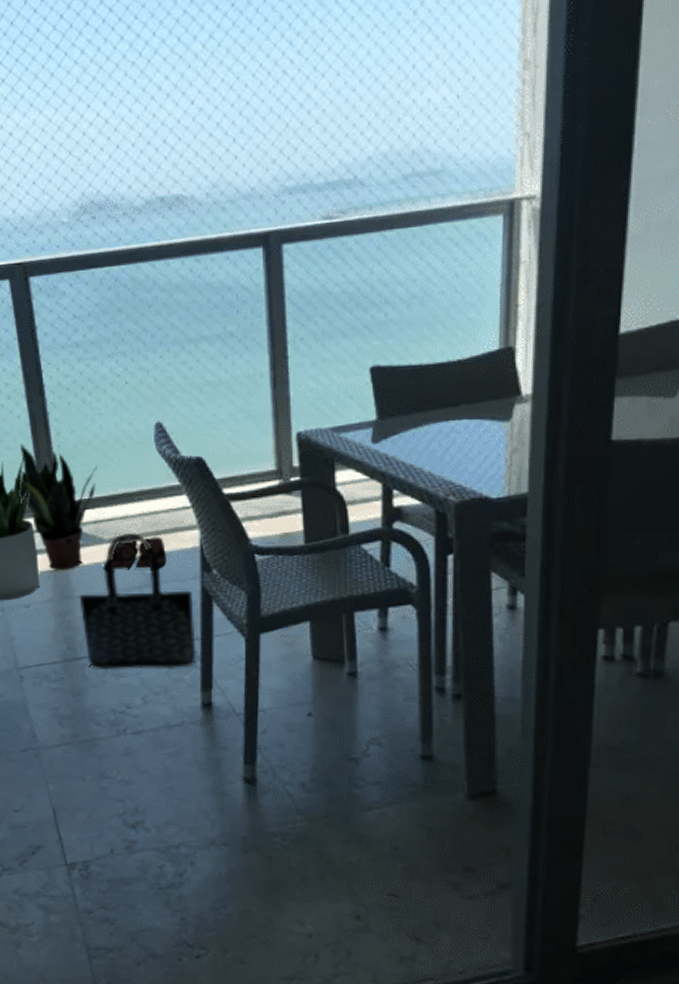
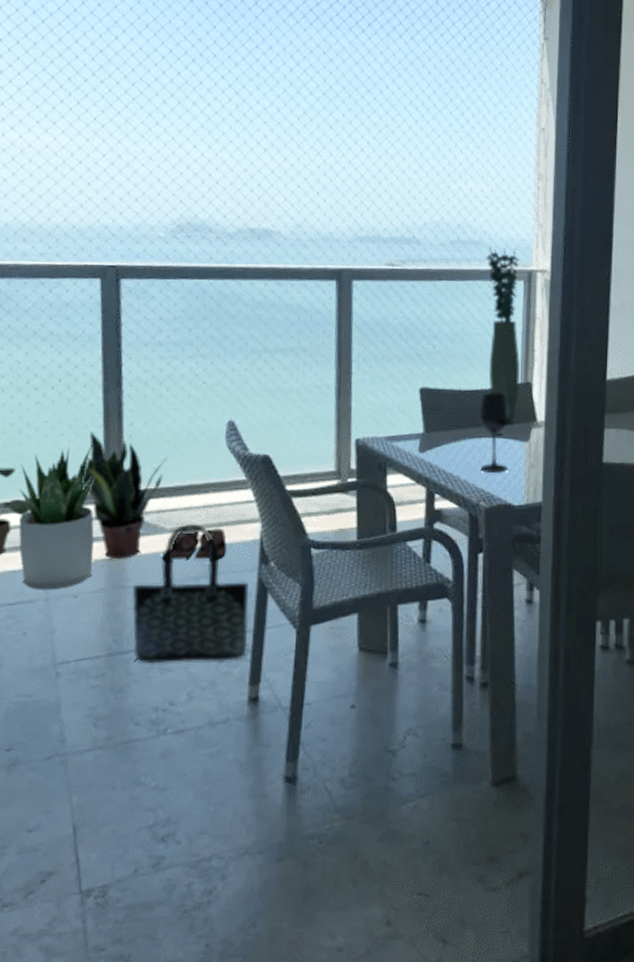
wine glass: none [445,363,484,461] -> present [479,392,509,473]
vase: none [452,171,500,402] -> present [486,245,521,425]

